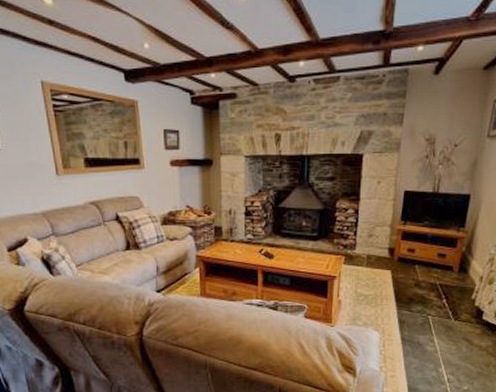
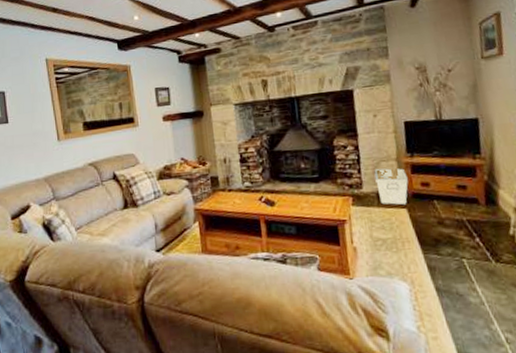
storage bin: none [368,232,398,266] -> present [374,168,409,205]

